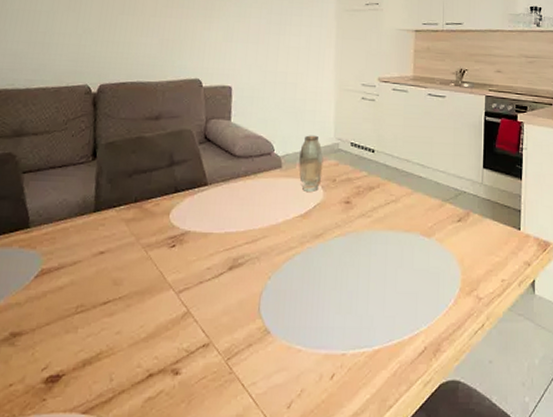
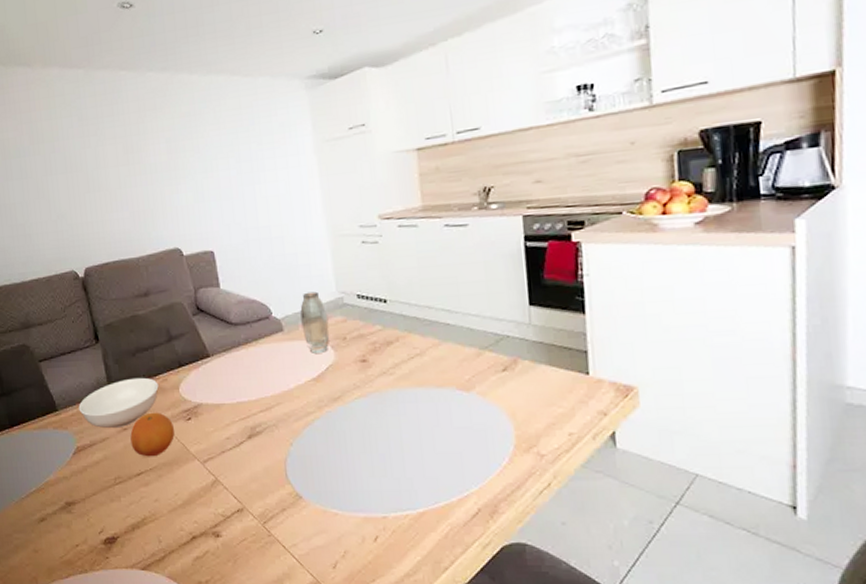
bowl: none [54,199,149,252] -> present [78,377,159,429]
fruit: none [104,236,156,285] -> present [130,412,175,457]

